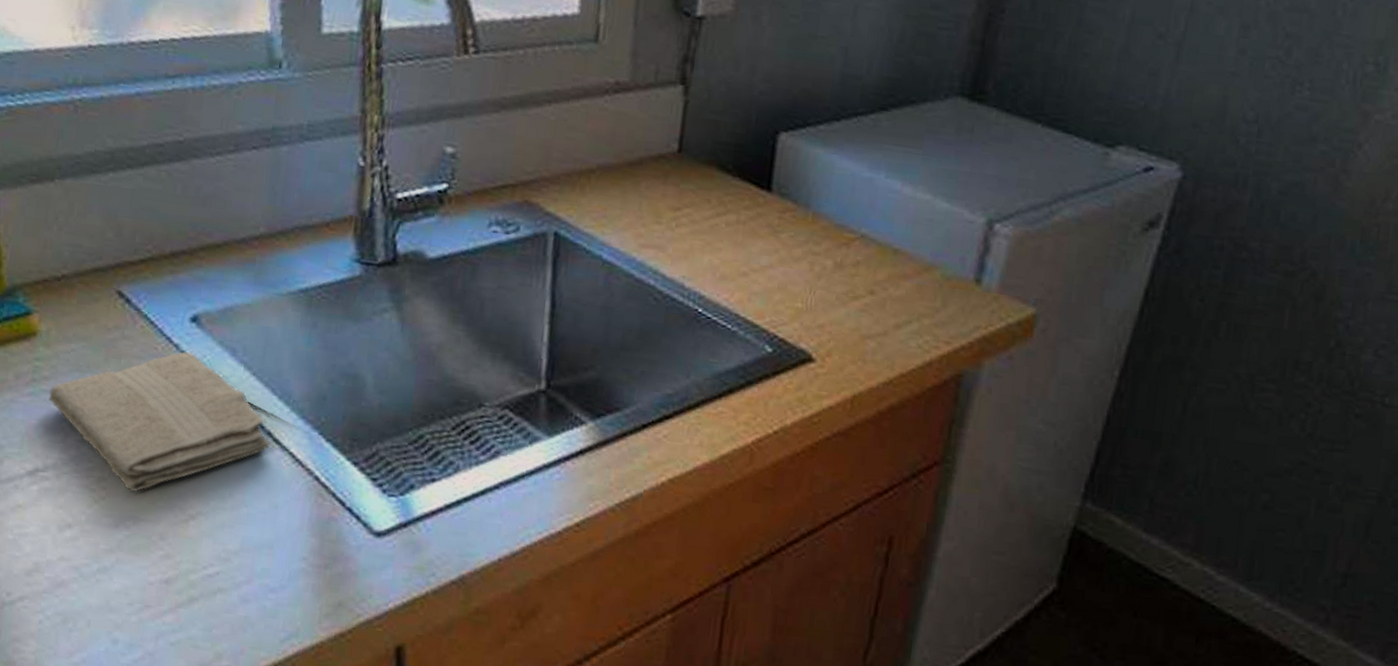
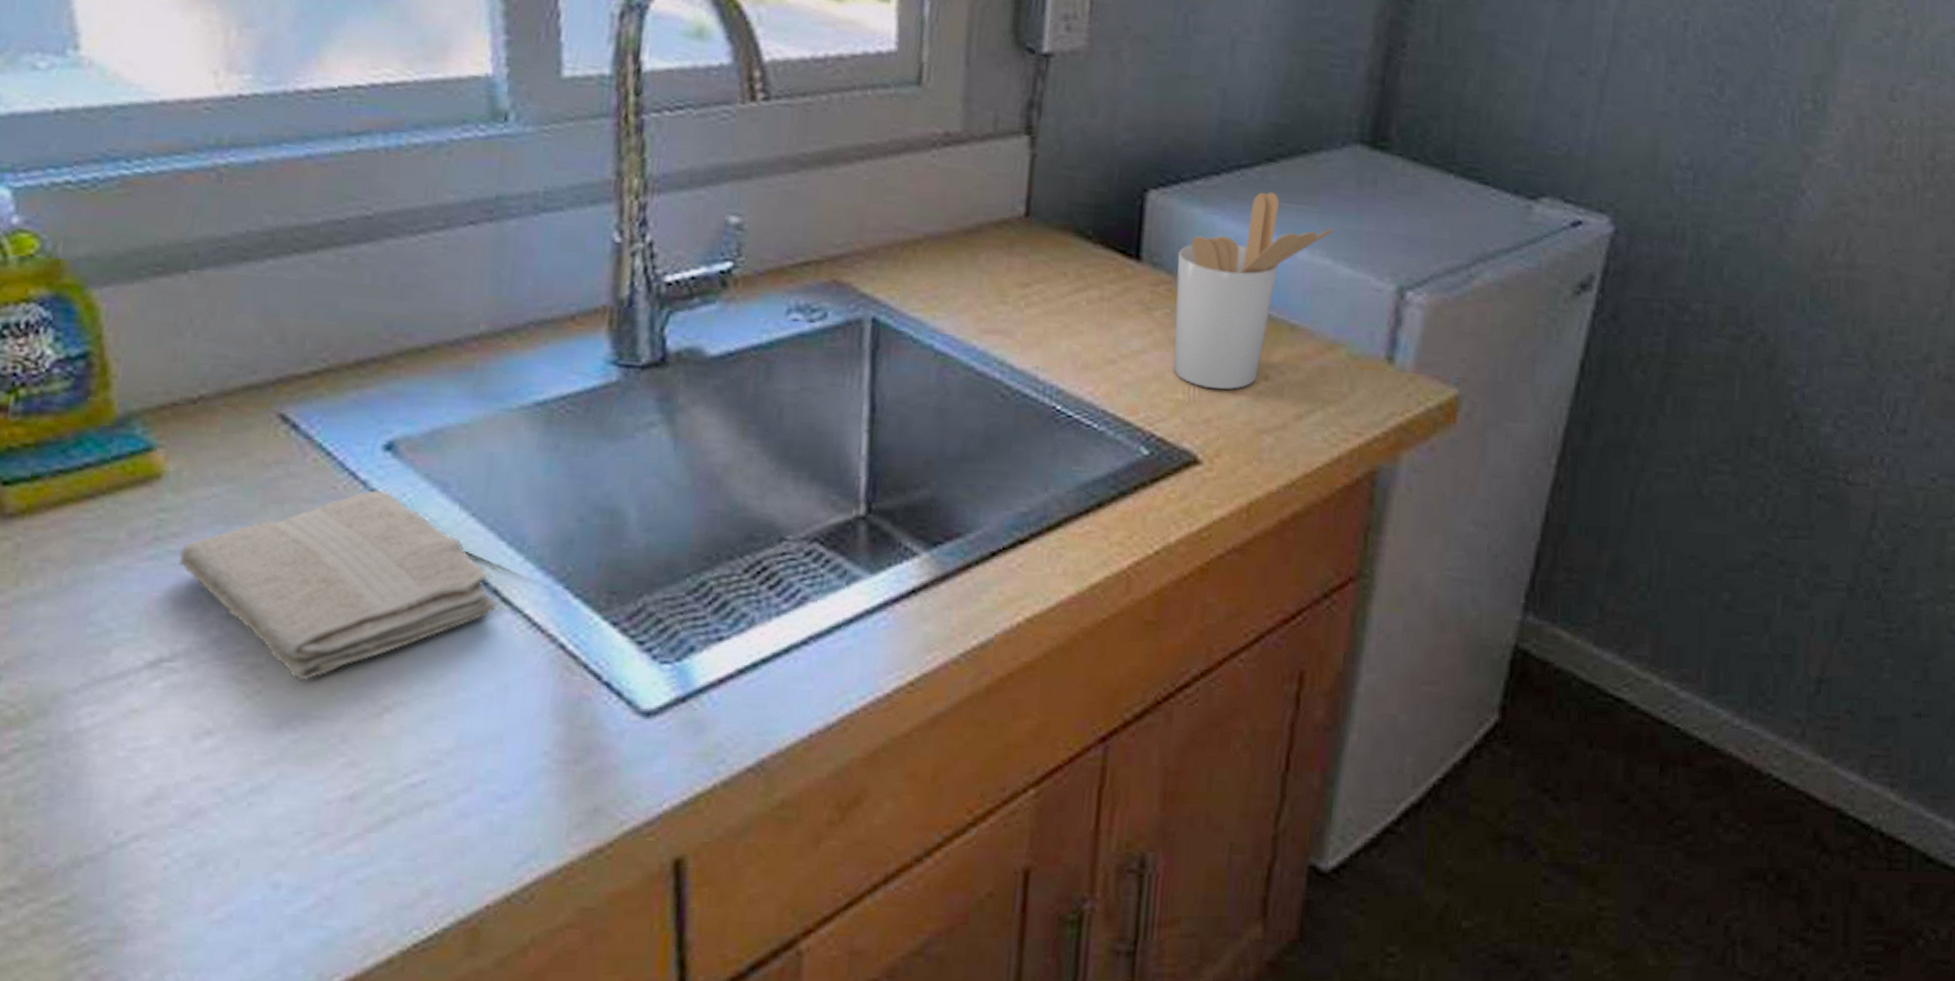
utensil holder: none [794,136,935,301] -> present [1173,191,1334,390]

